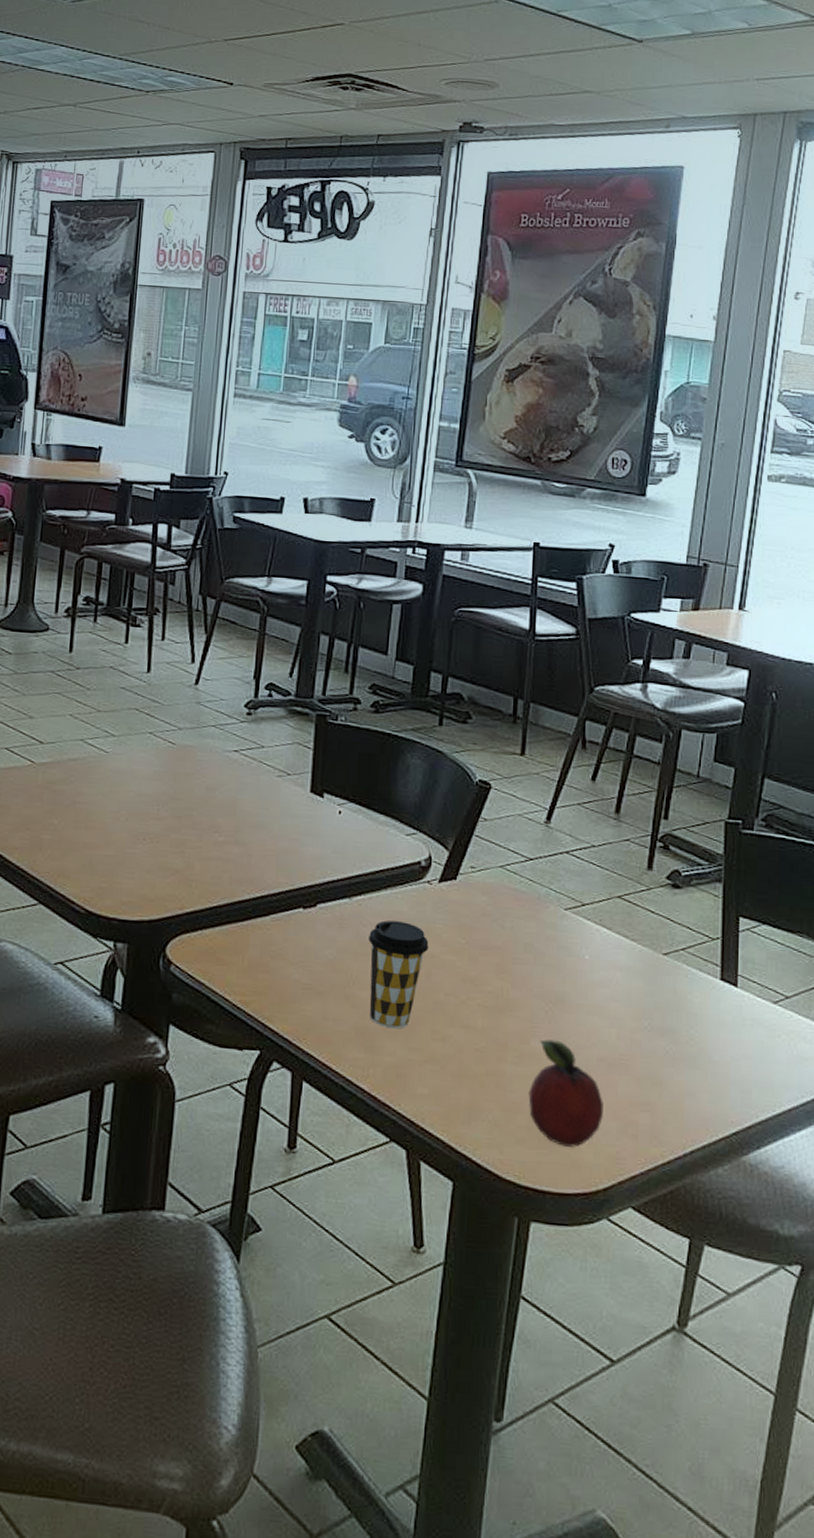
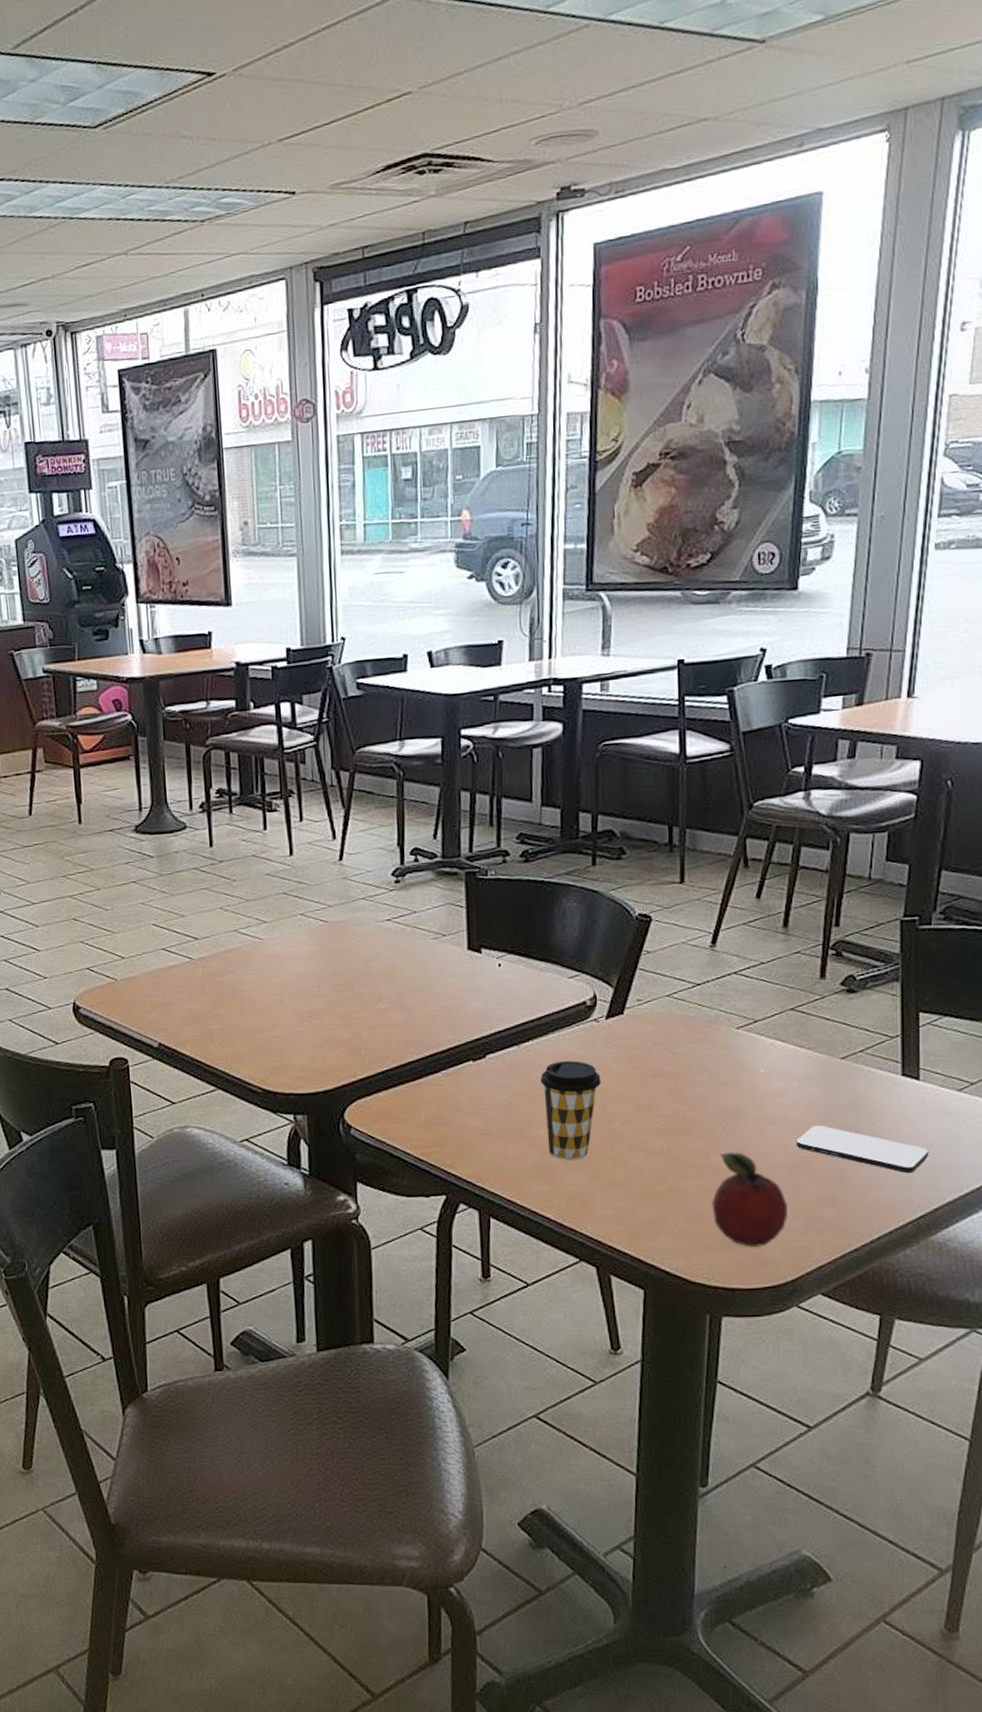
smartphone: none [615,1022,744,1084] -> present [796,1125,929,1173]

